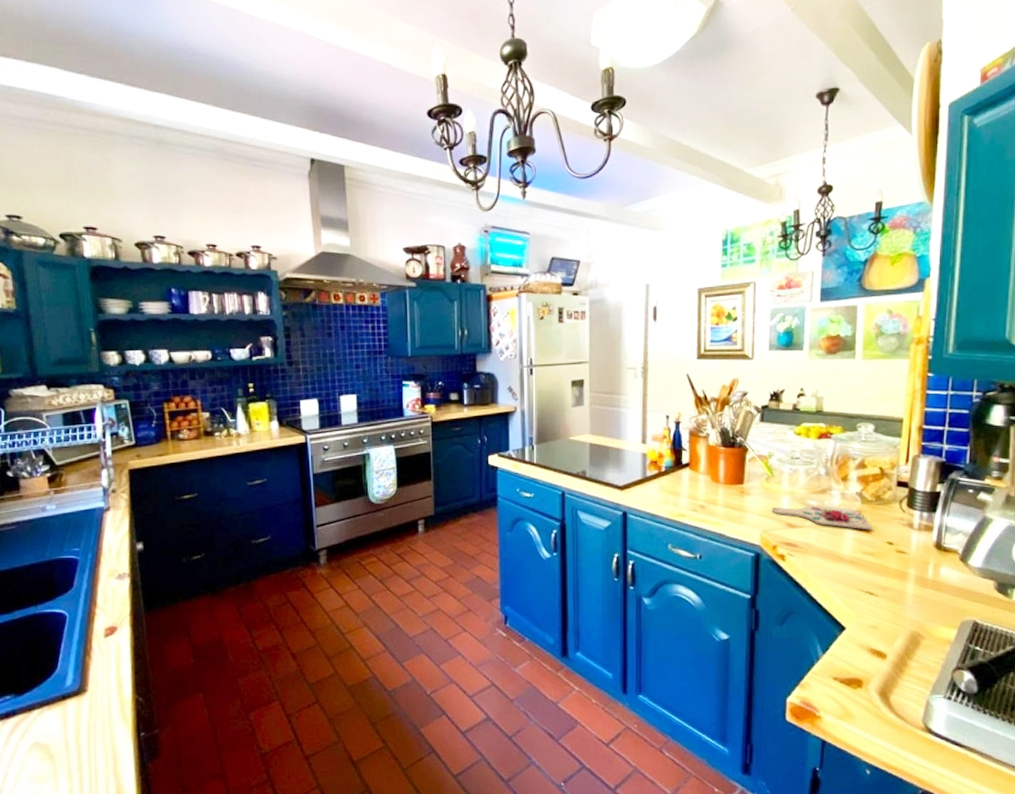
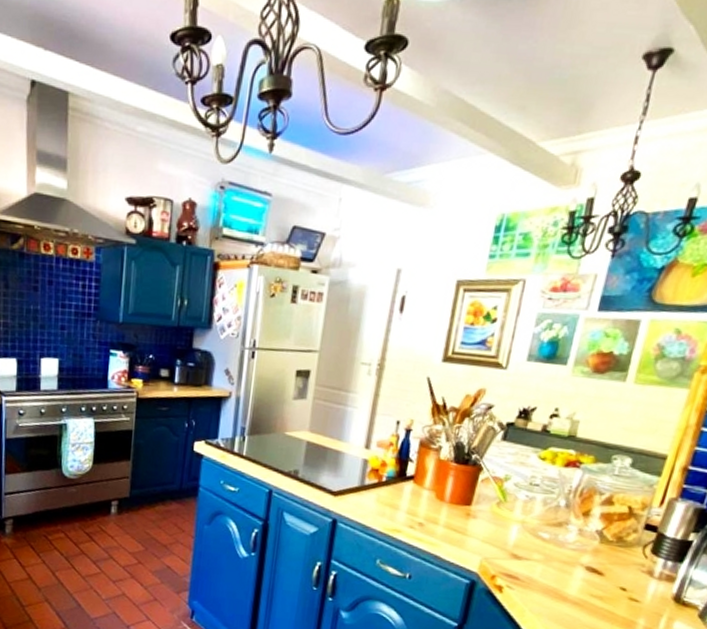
cutting board: present [771,505,873,530] -> none [497,534,608,573]

